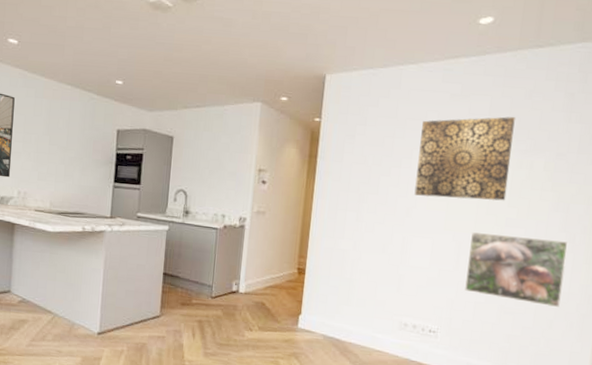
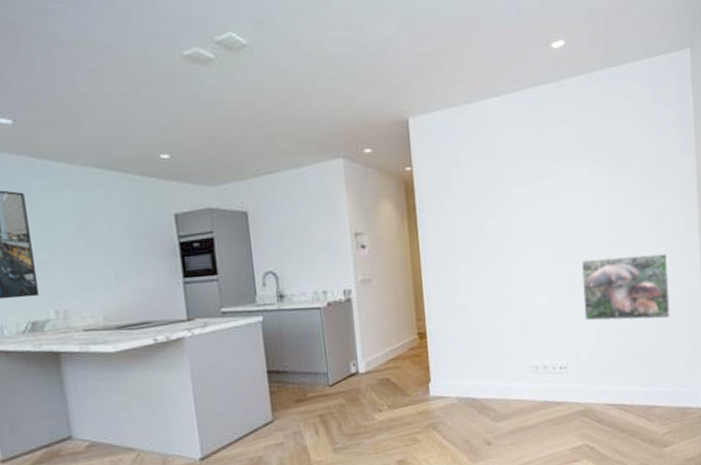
wall art: present [414,116,515,201] -> none [516,138,606,233]

